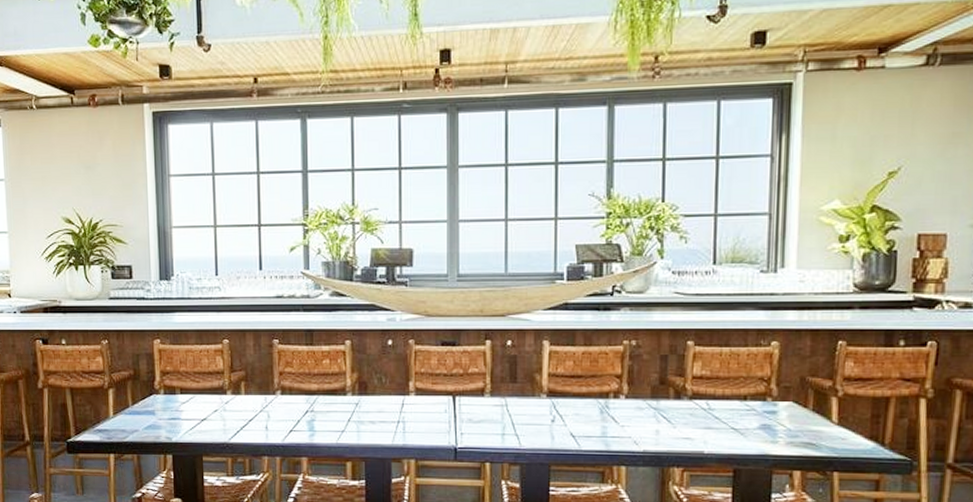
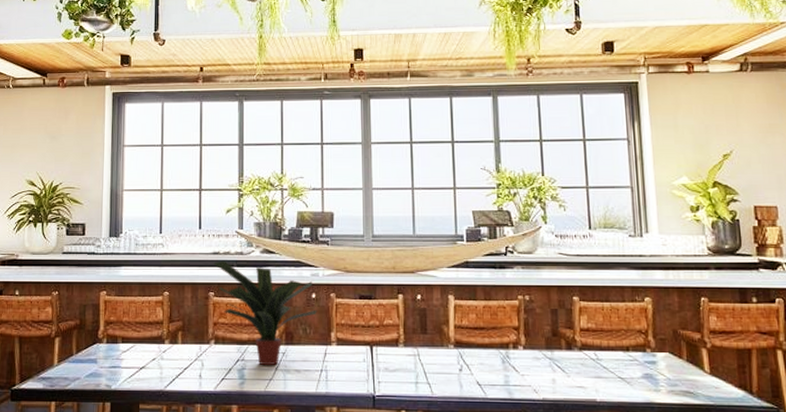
potted plant: none [277,304,394,417] -> present [213,260,317,366]

